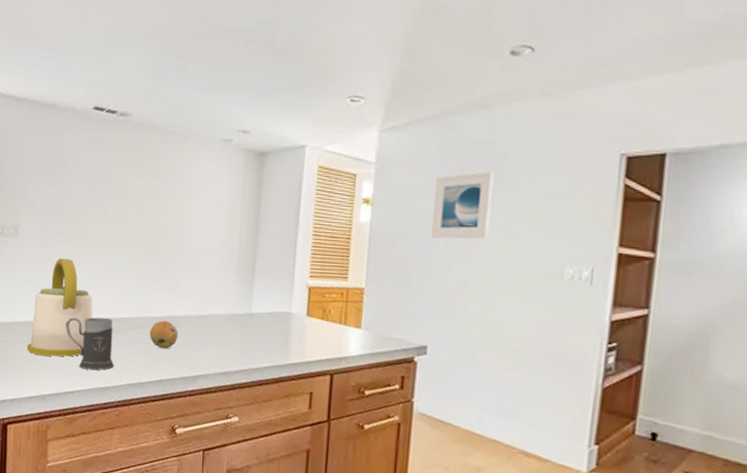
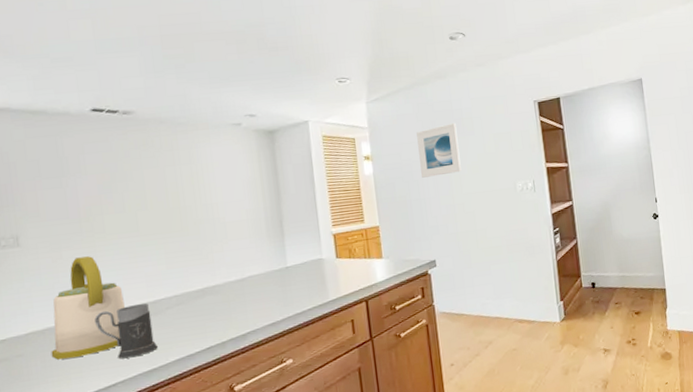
fruit: present [149,320,179,349] -> none [190,291,221,319]

